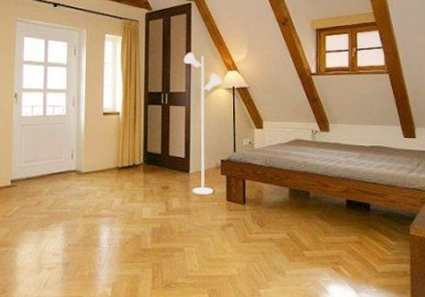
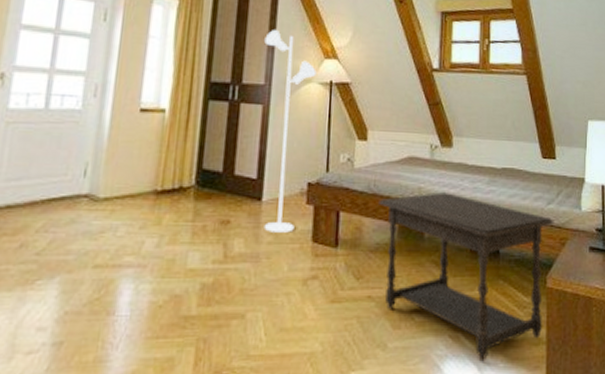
side table: none [274,165,415,287] -> present [379,192,554,362]

